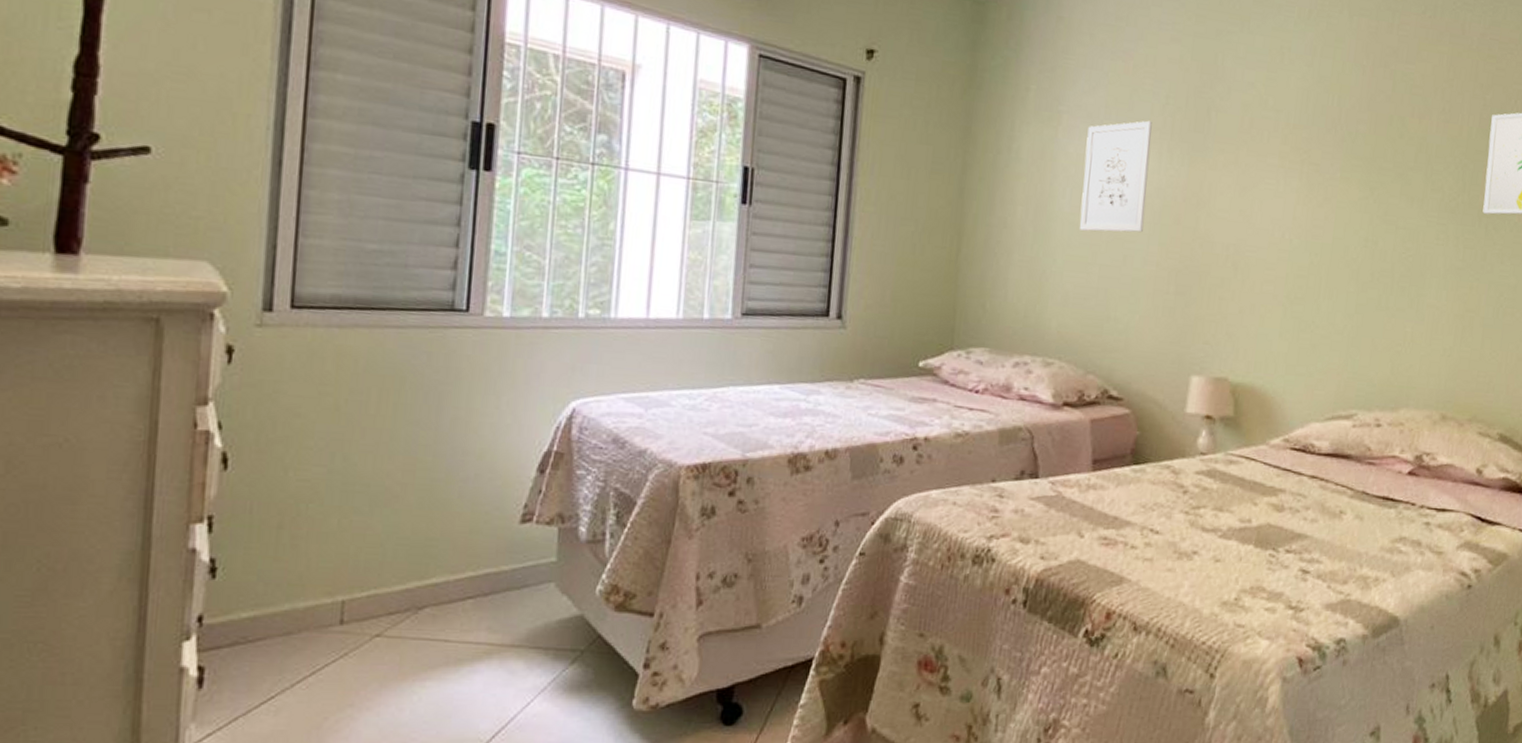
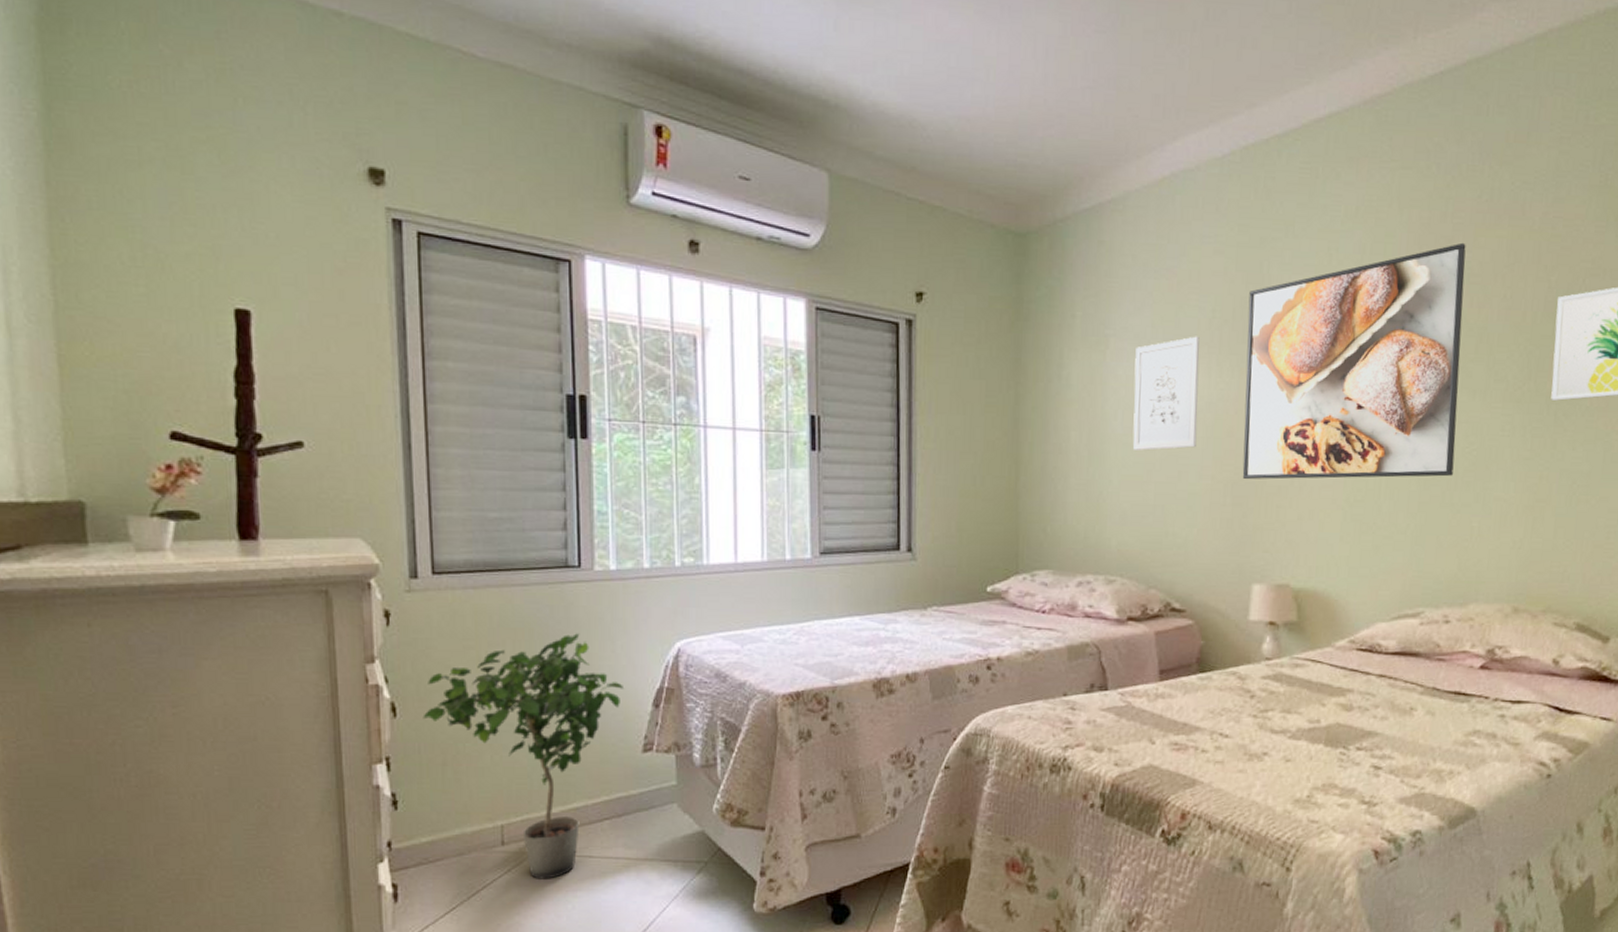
potted plant: none [260,385,507,666] -> present [423,633,625,879]
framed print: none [1187,54,1410,281] -> present [1242,242,1466,480]

